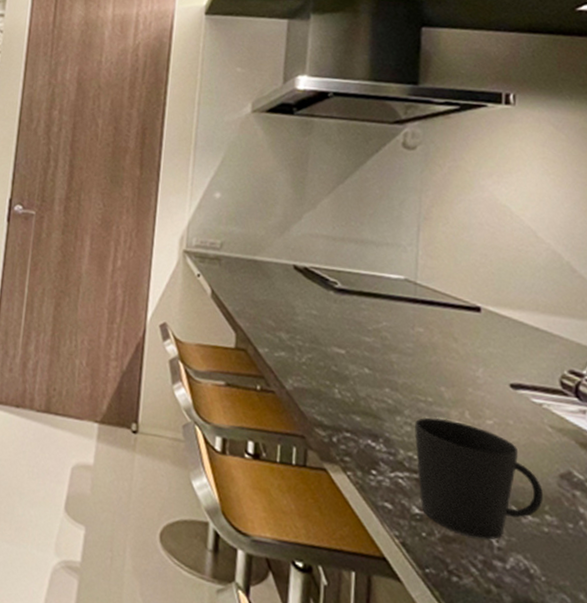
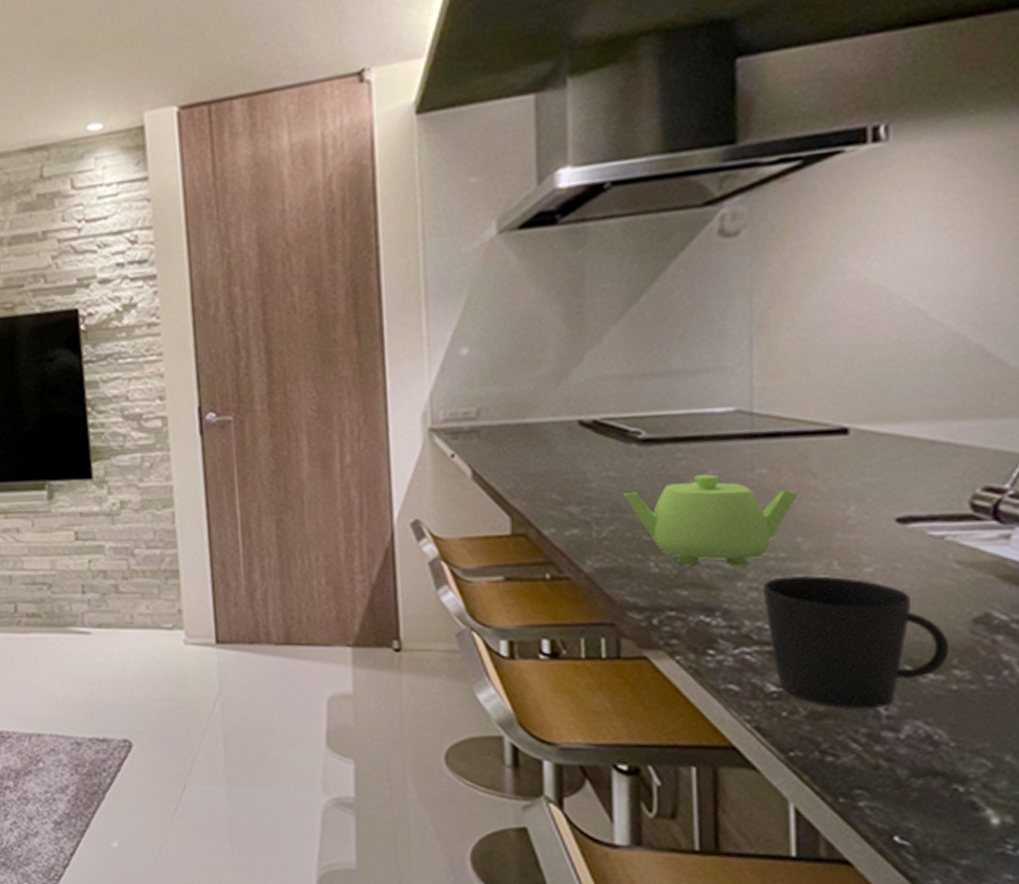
teapot: none [321,324,444,405] -> present [624,474,799,566]

